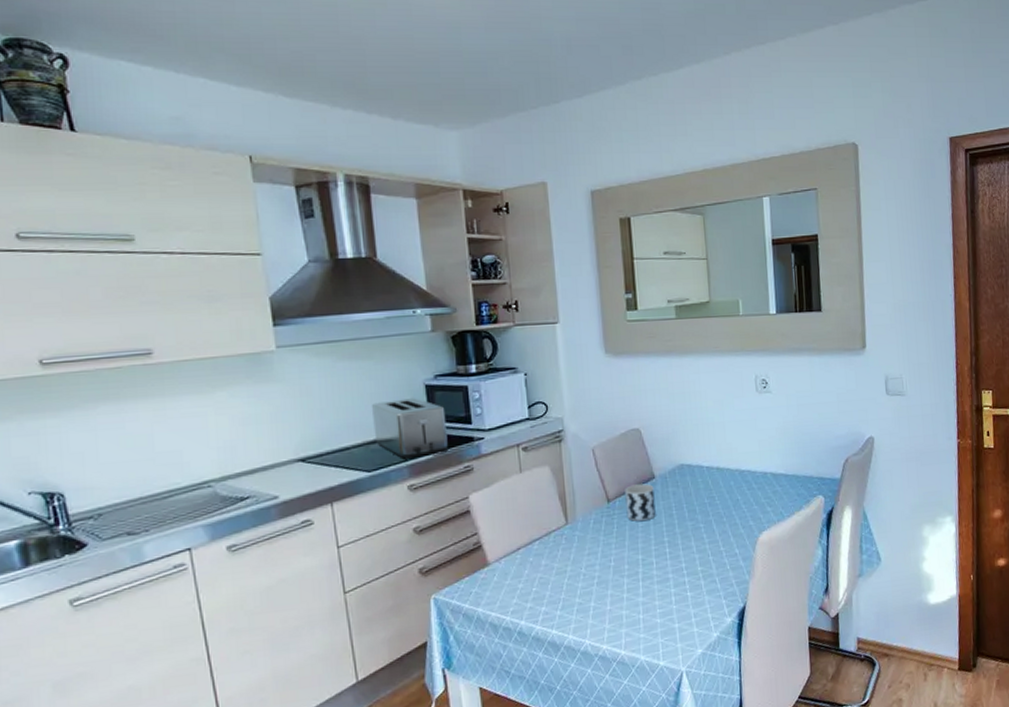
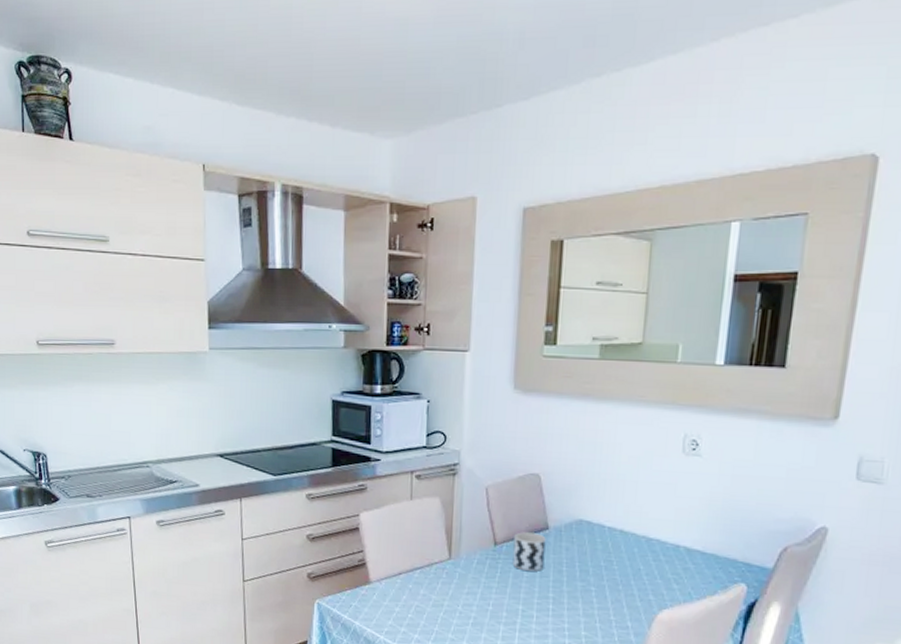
toaster: present [371,398,448,459] -> none [282,410,348,469]

